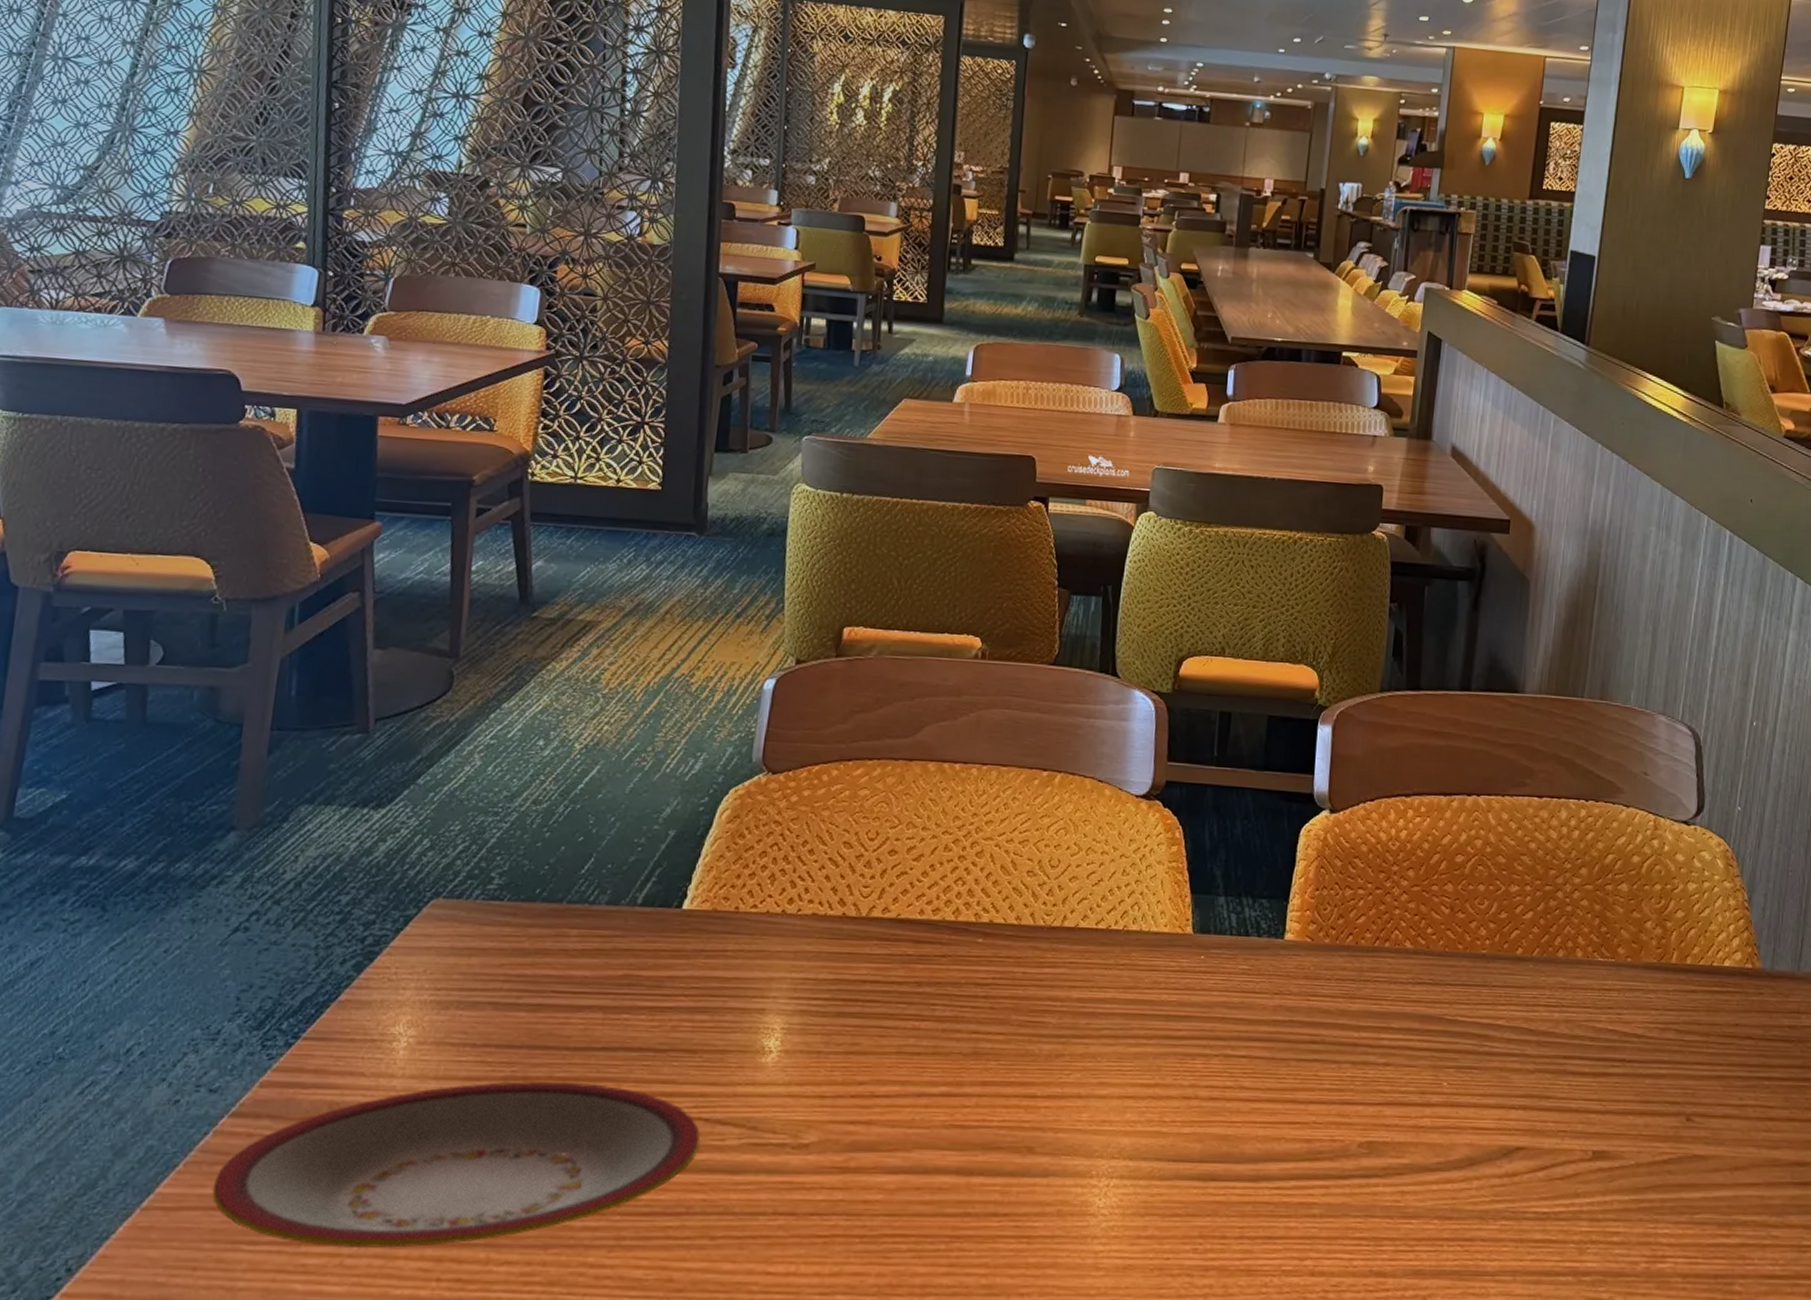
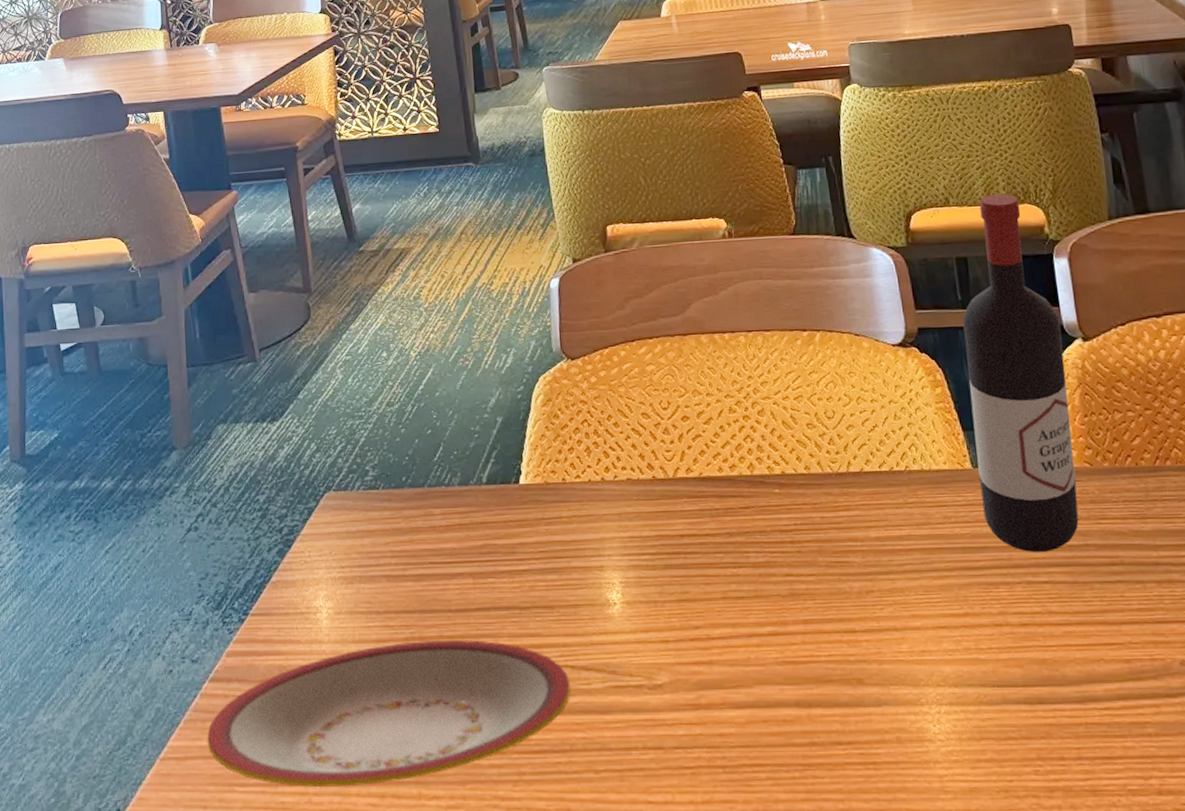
wine bottle: none [1195,650,1312,1025] -> present [962,194,1079,552]

